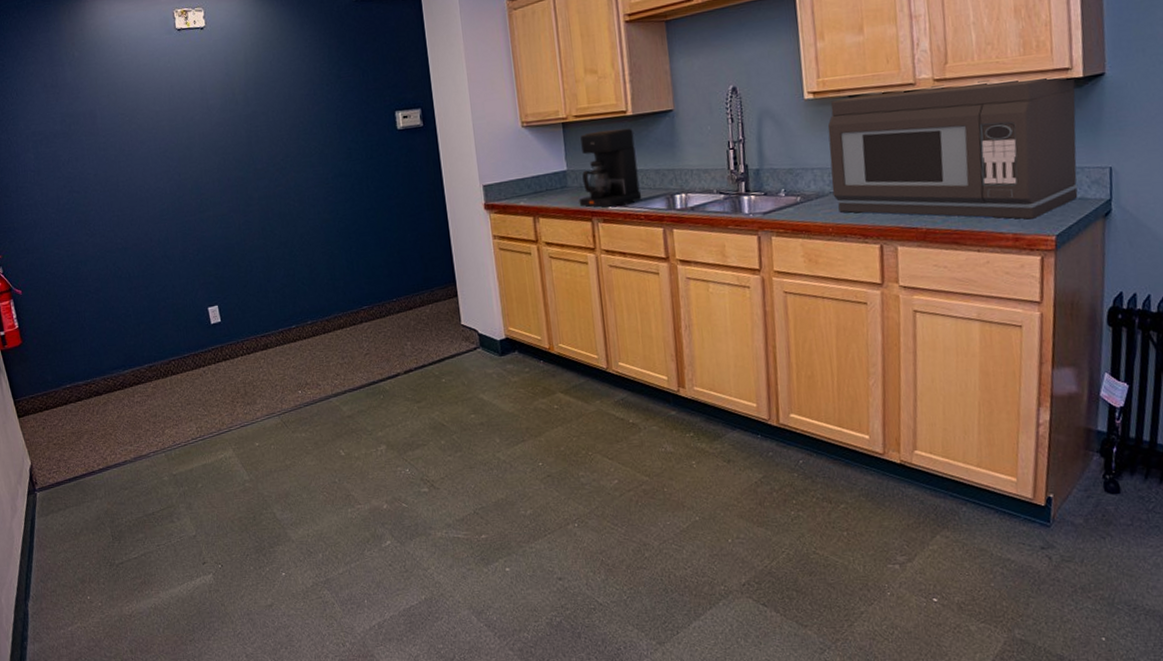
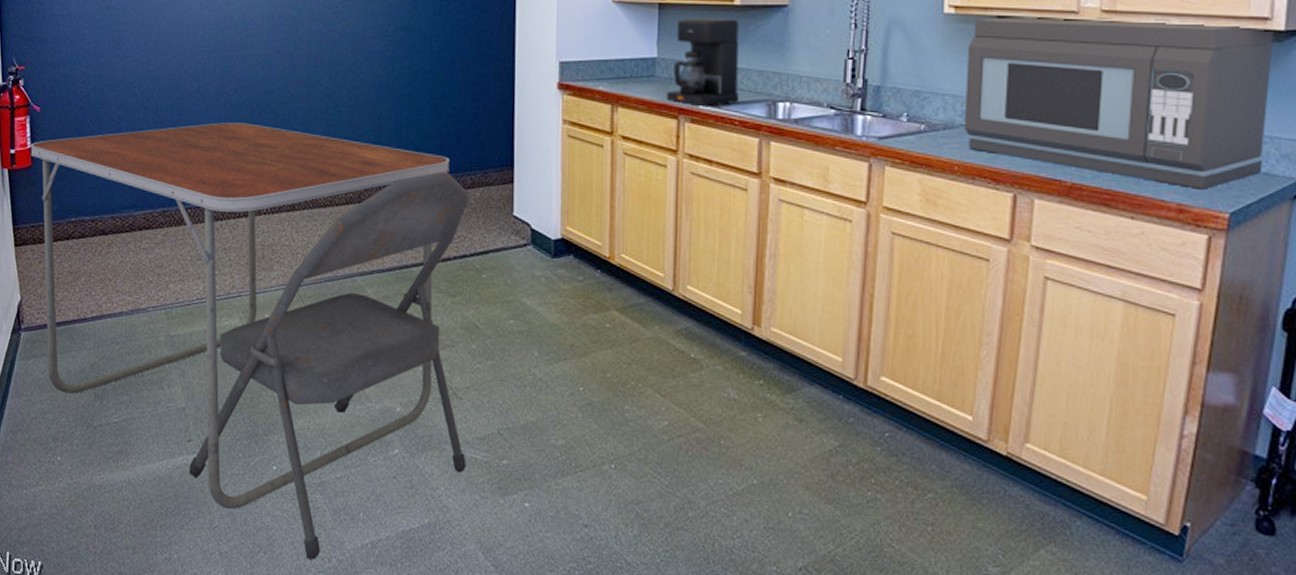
folding table: none [17,277,412,617] -> present [30,122,450,510]
folding chair: none [207,295,451,647] -> present [189,171,469,560]

